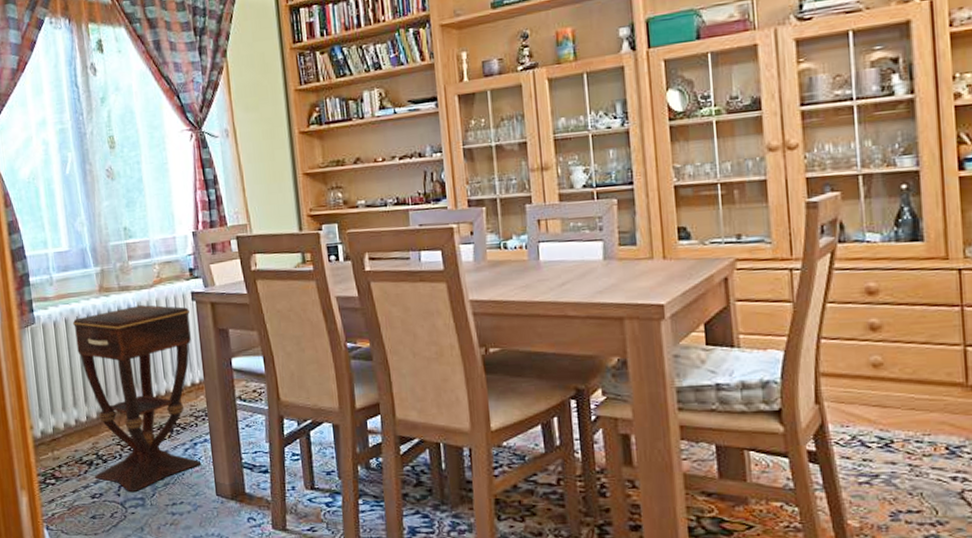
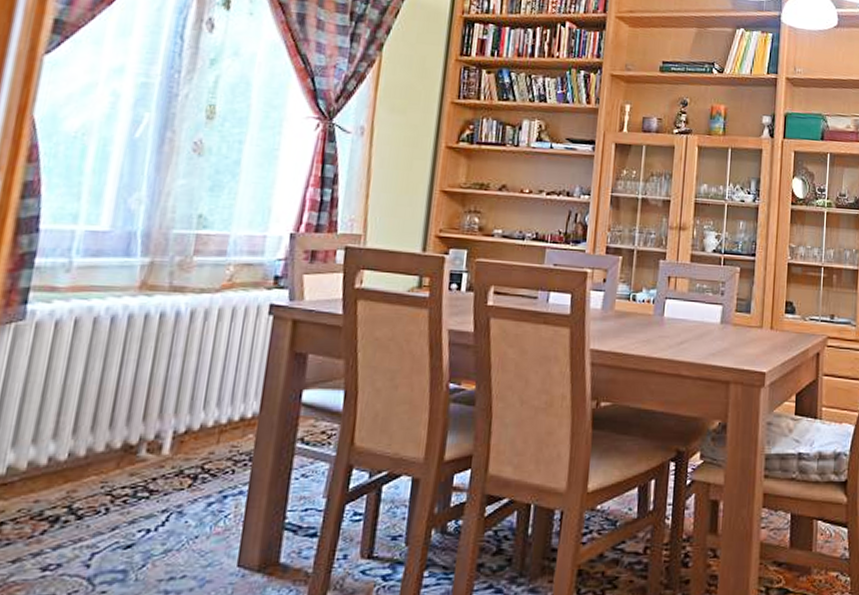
side table: present [72,305,202,492] -> none [55,312,262,561]

